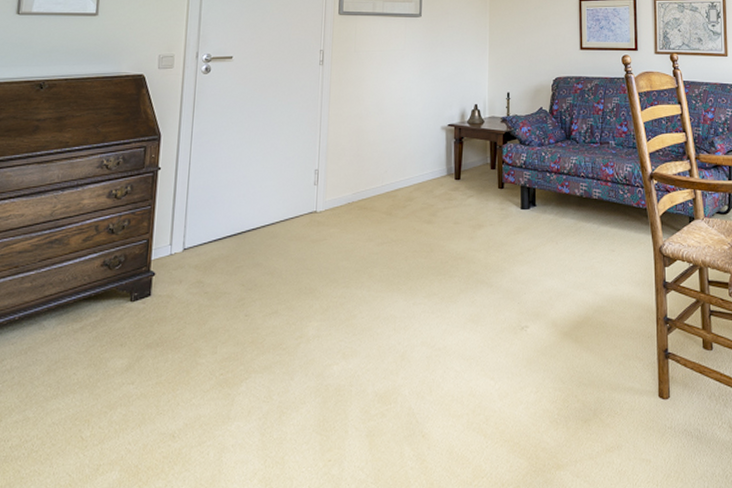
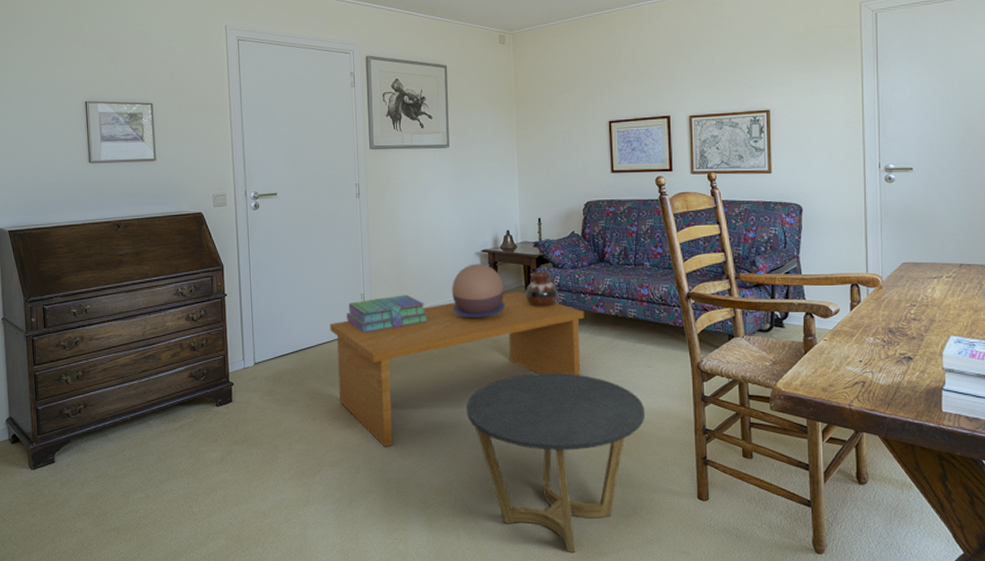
coffee table: none [276,169,549,347] -> present [330,292,584,447]
stack of books: none [296,171,386,213] -> present [347,294,428,333]
decorative bowl: none [413,138,469,197] -> present [452,263,506,317]
side table: none [420,258,608,467] -> present [466,373,645,552]
vase: none [490,149,524,186] -> present [525,272,558,307]

